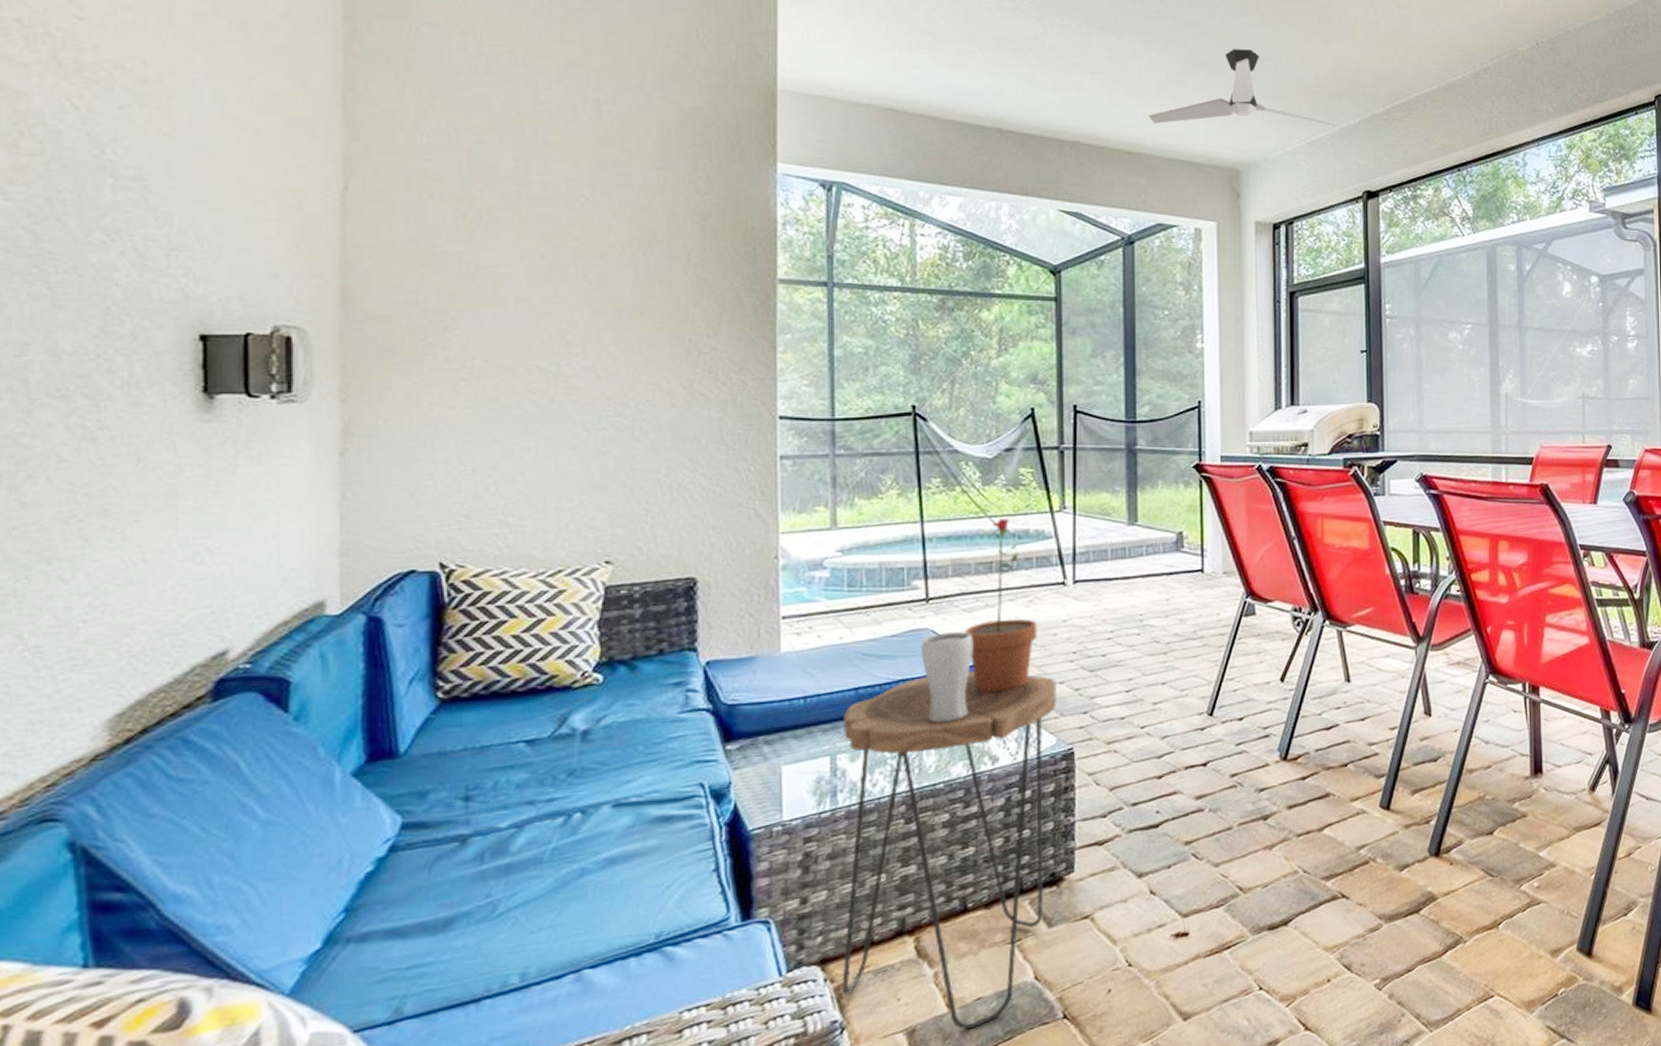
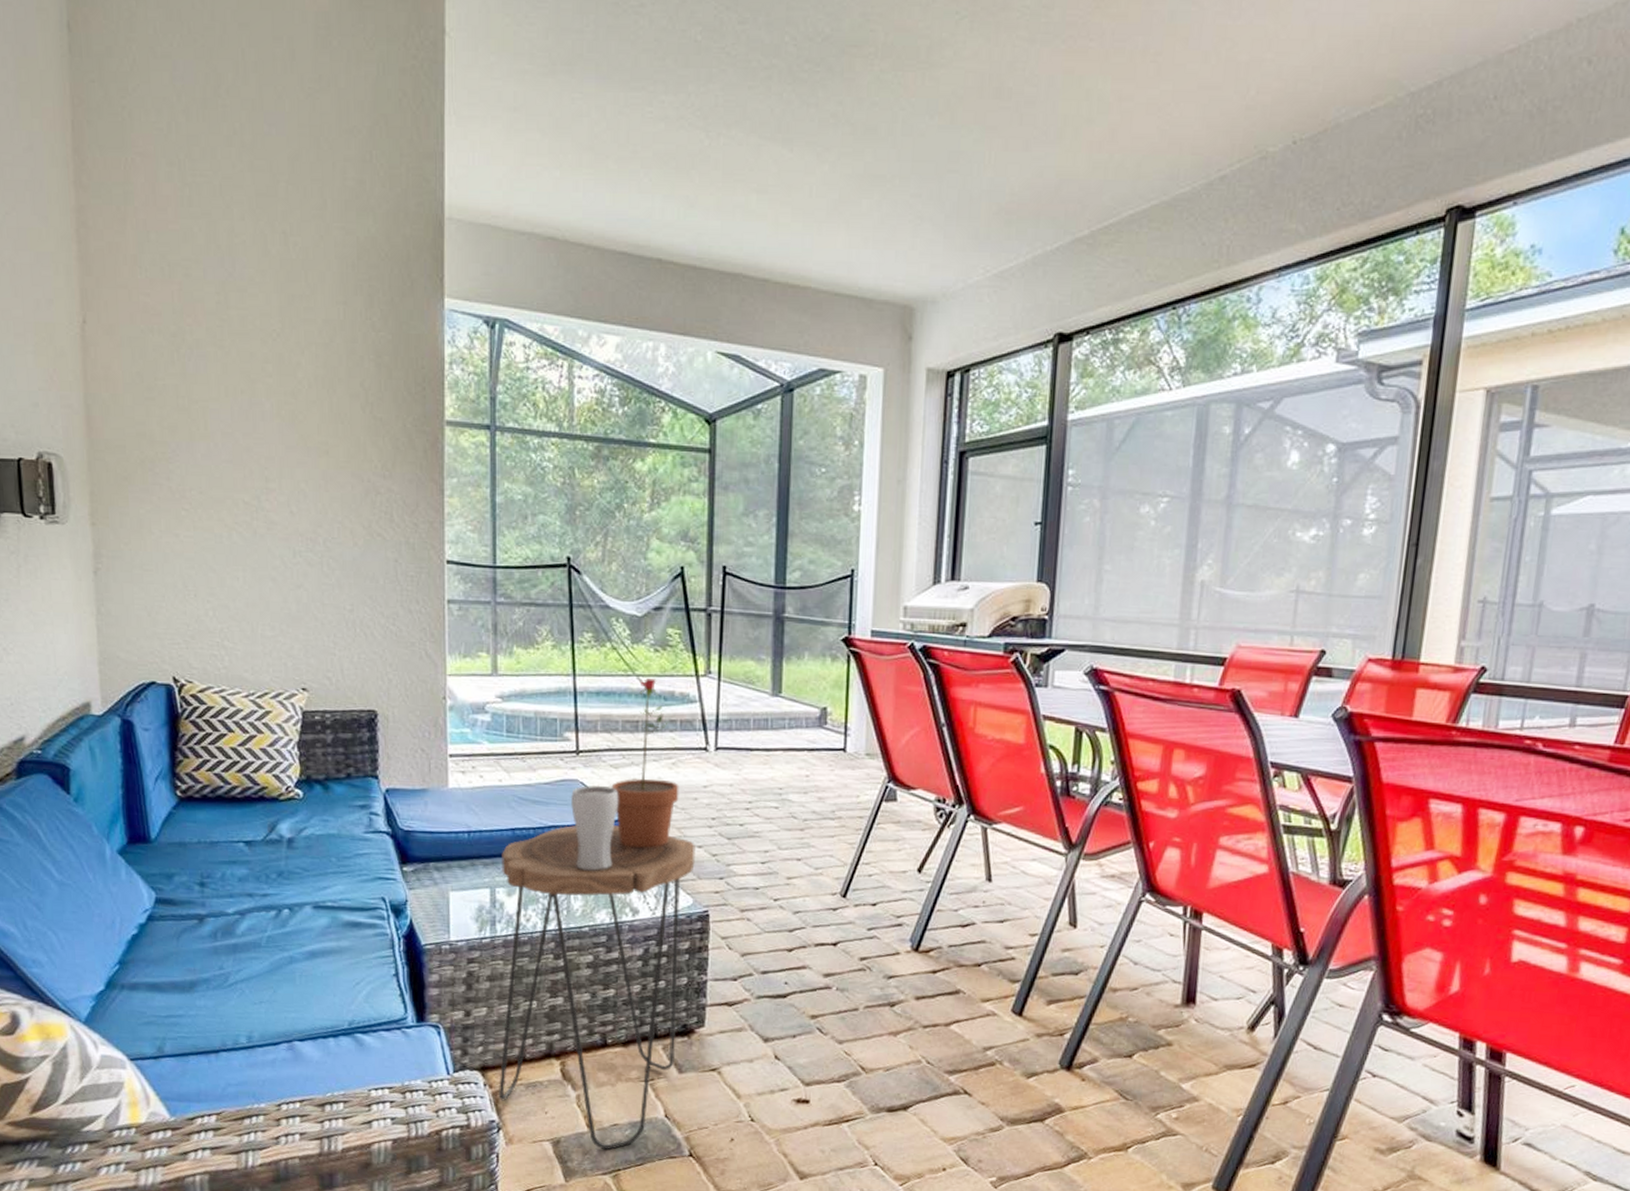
ceiling fan: present [1148,49,1336,126] -> none [816,159,1029,254]

